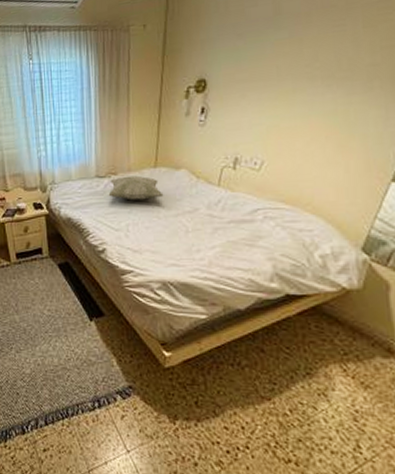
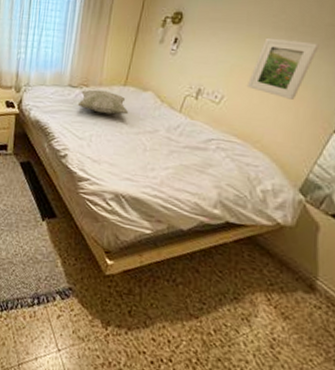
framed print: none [287,87,362,153] -> present [246,37,319,100]

